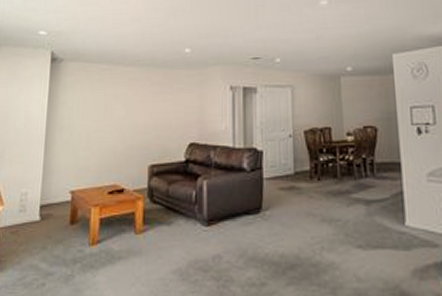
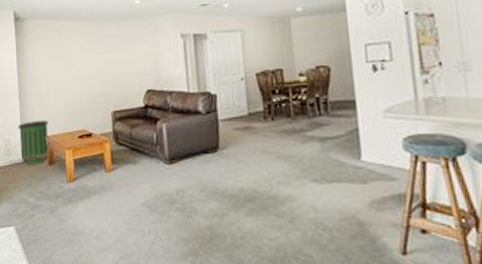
trash can: none [37,173,75,224] -> present [18,121,49,165]

